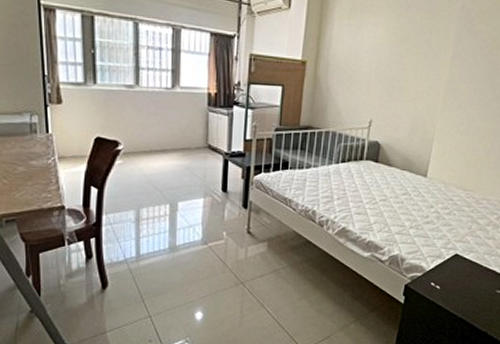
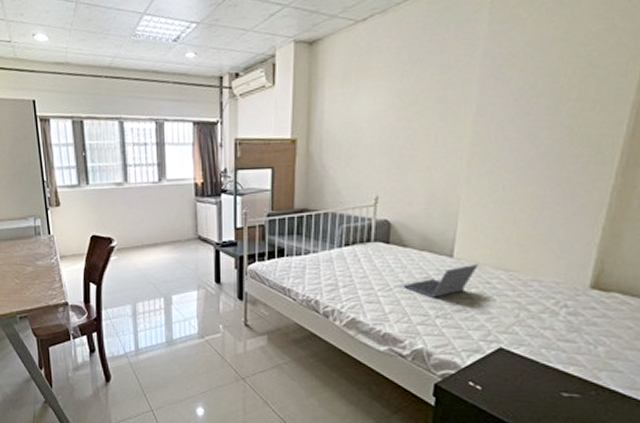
laptop computer: none [386,183,445,211] -> present [403,263,478,298]

